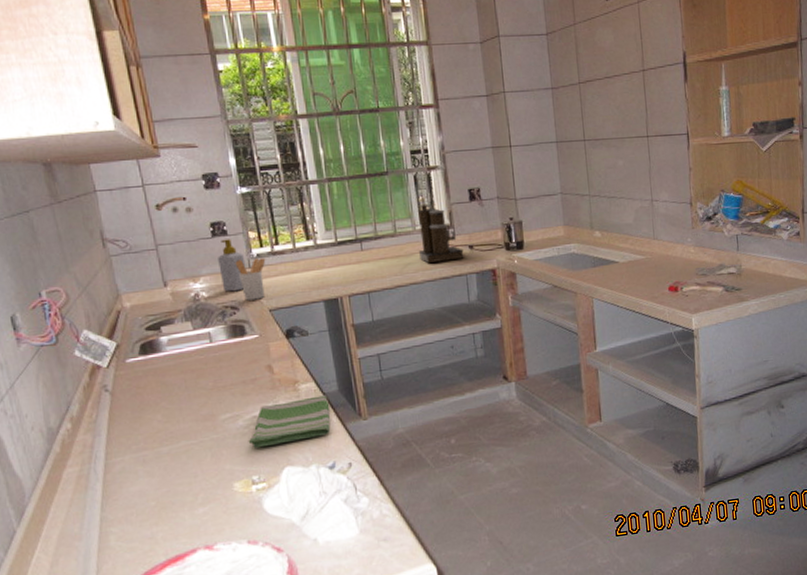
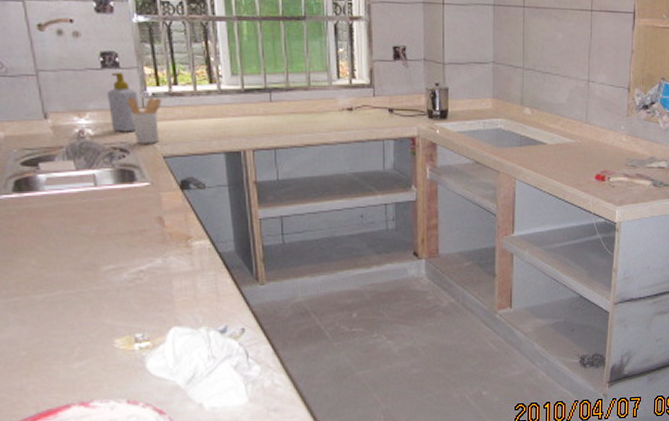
dish towel: present [248,395,331,448] -> none [132,255,225,305]
coffee maker: present [417,194,464,264] -> none [333,46,383,124]

